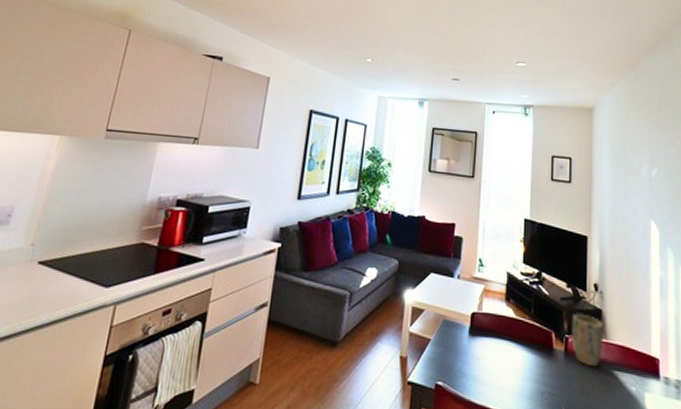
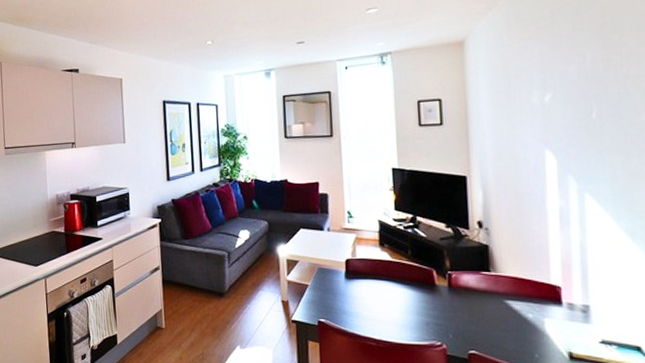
plant pot: present [572,314,604,367] -> none [454,252,493,298]

